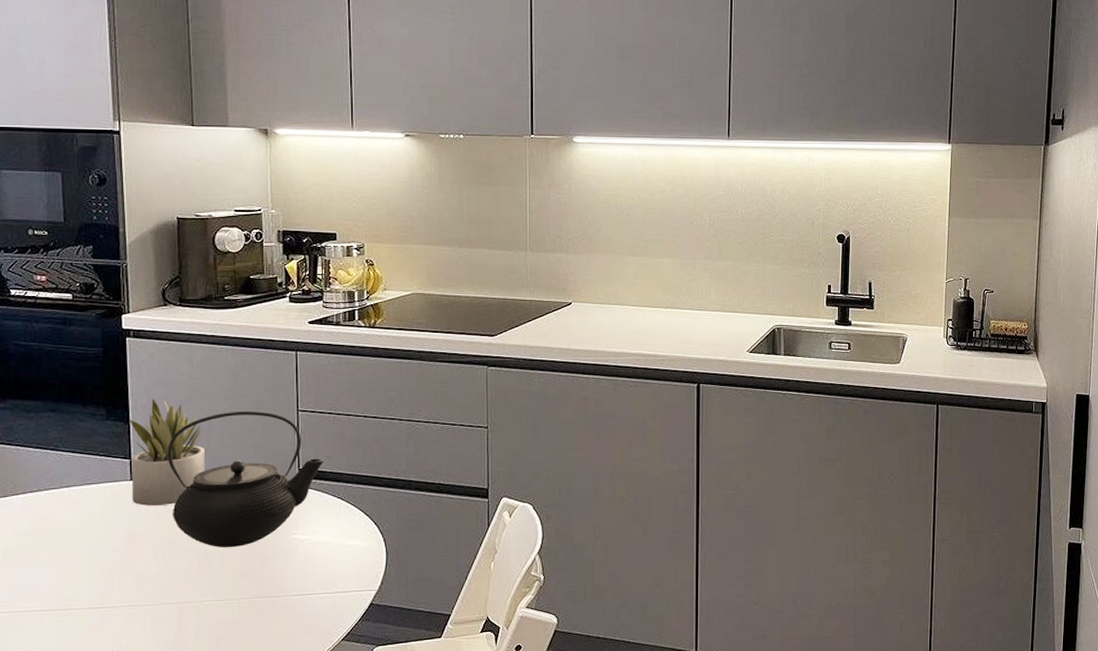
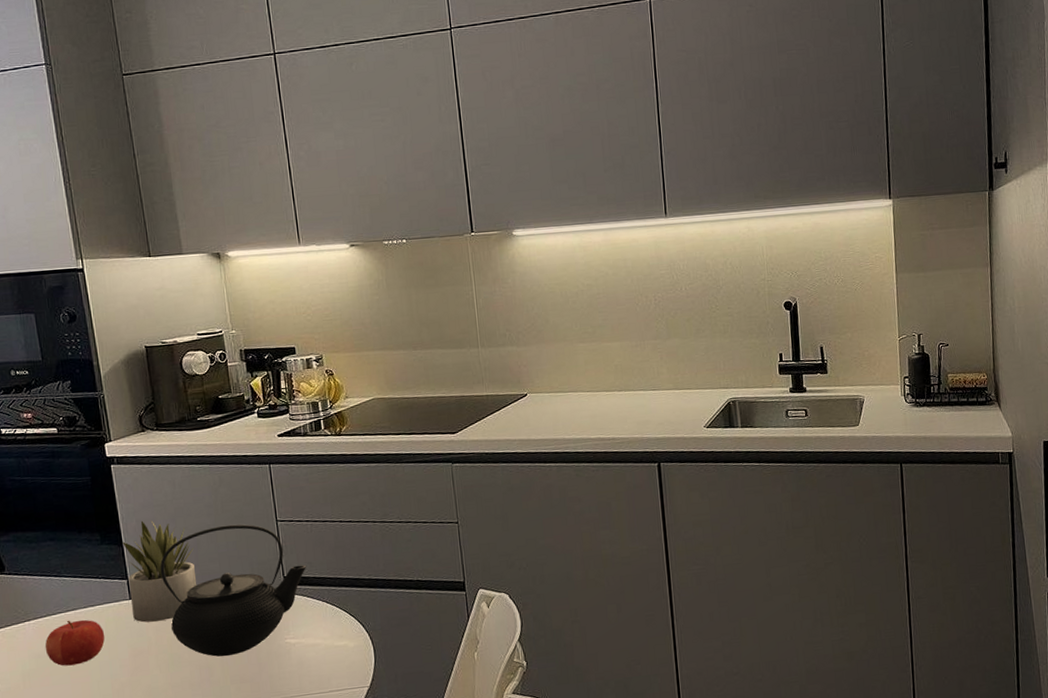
fruit: none [31,497,99,546] -> present [45,619,105,666]

